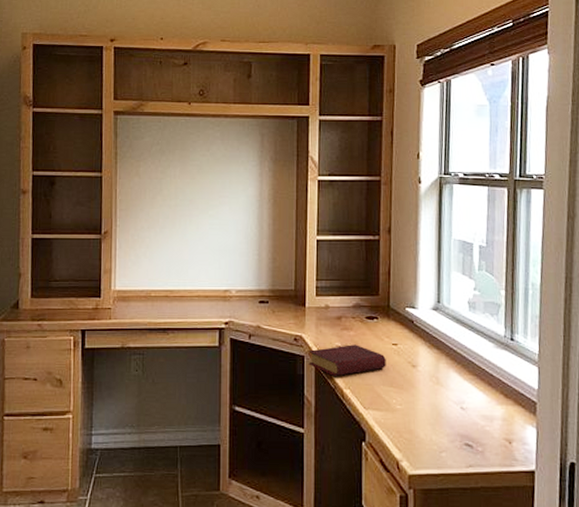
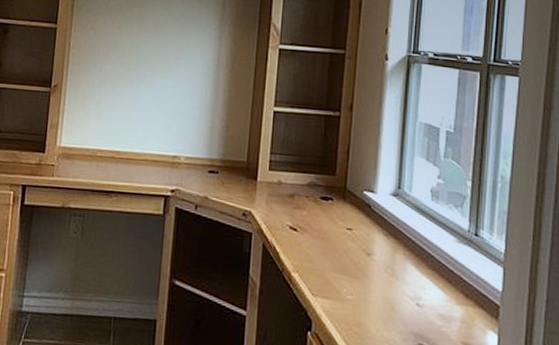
book: present [308,344,386,376] -> none [256,225,339,258]

